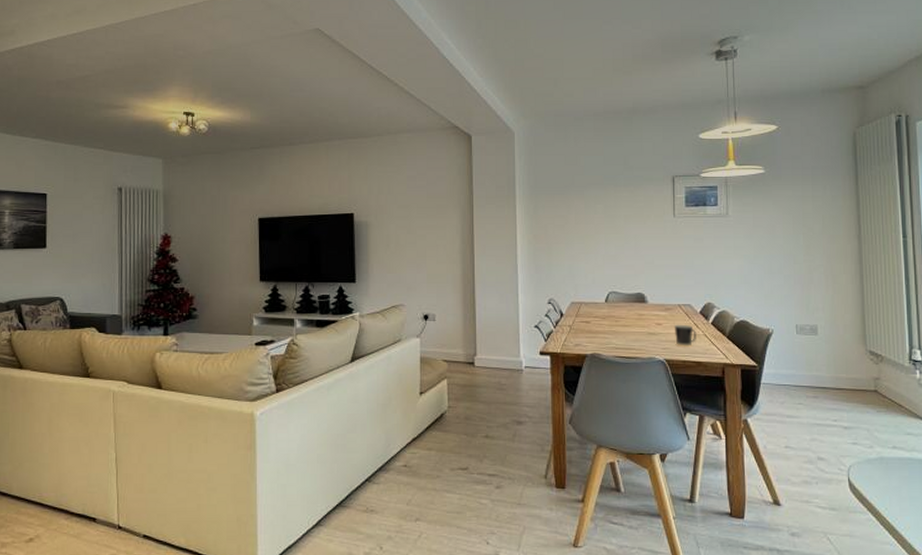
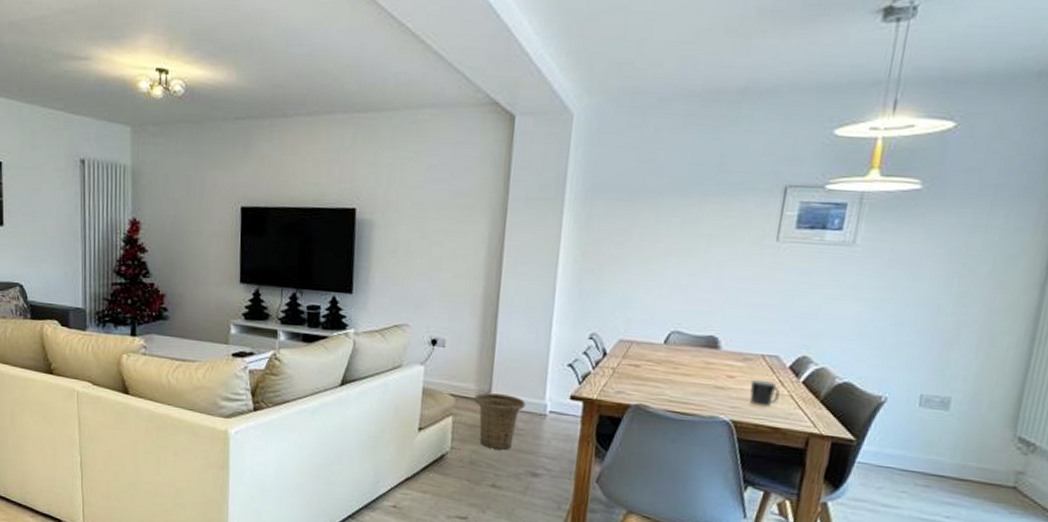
basket: none [463,356,505,405] -> present [473,392,526,450]

